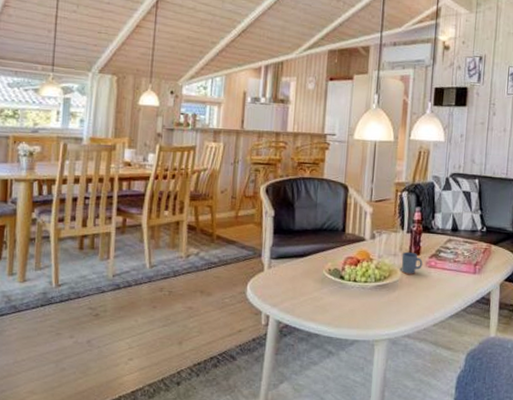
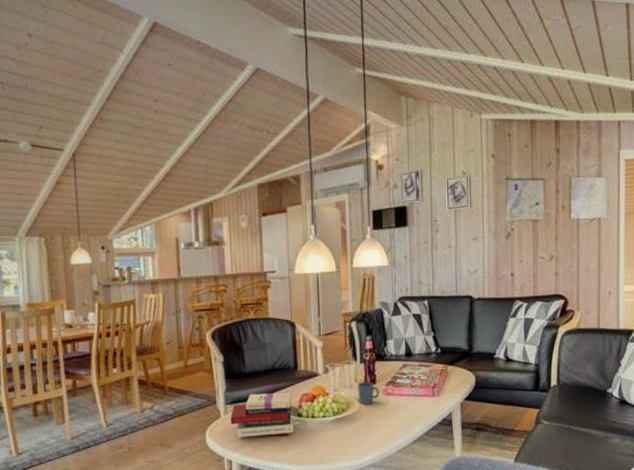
books: none [273,251,337,297] -> present [230,391,294,438]

